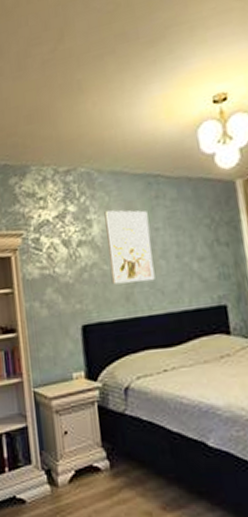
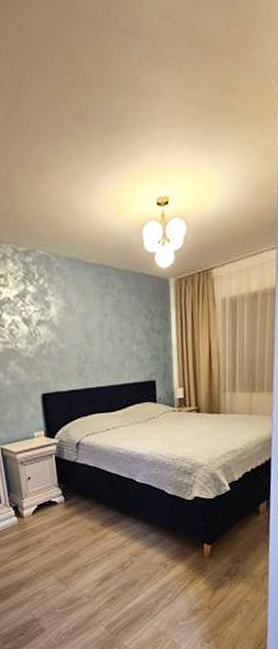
wall art: present [104,210,155,285] -> none [61,294,103,361]

